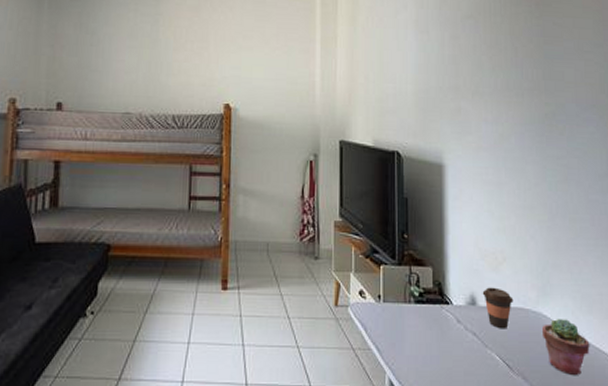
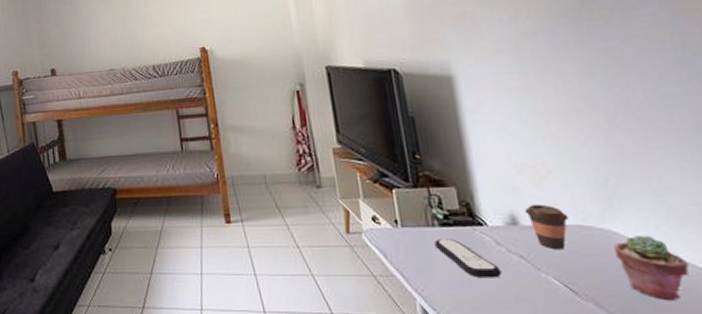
remote control: none [409,315,458,354] -> present [434,238,502,279]

